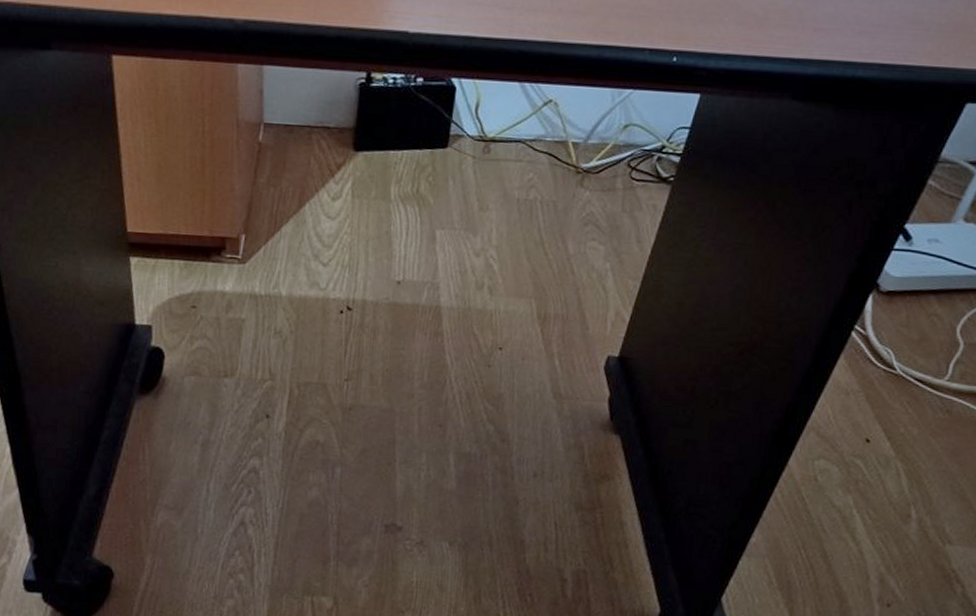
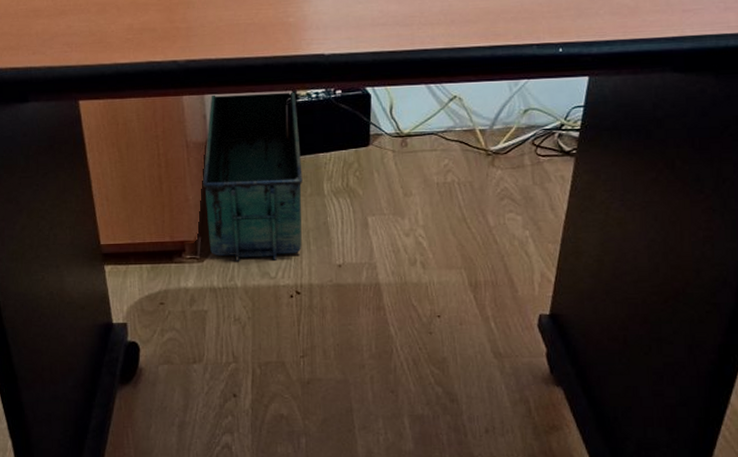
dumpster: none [252,66,370,270] -> present [203,90,303,261]

